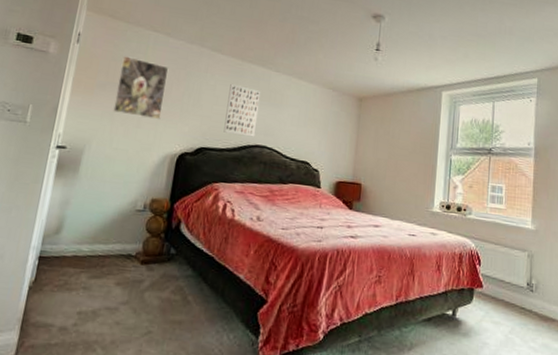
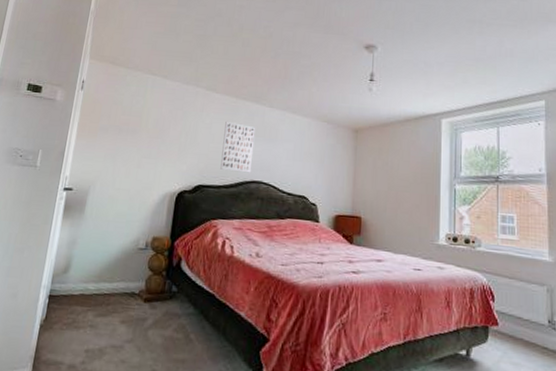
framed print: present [113,56,169,120] -> none [115,100,167,160]

